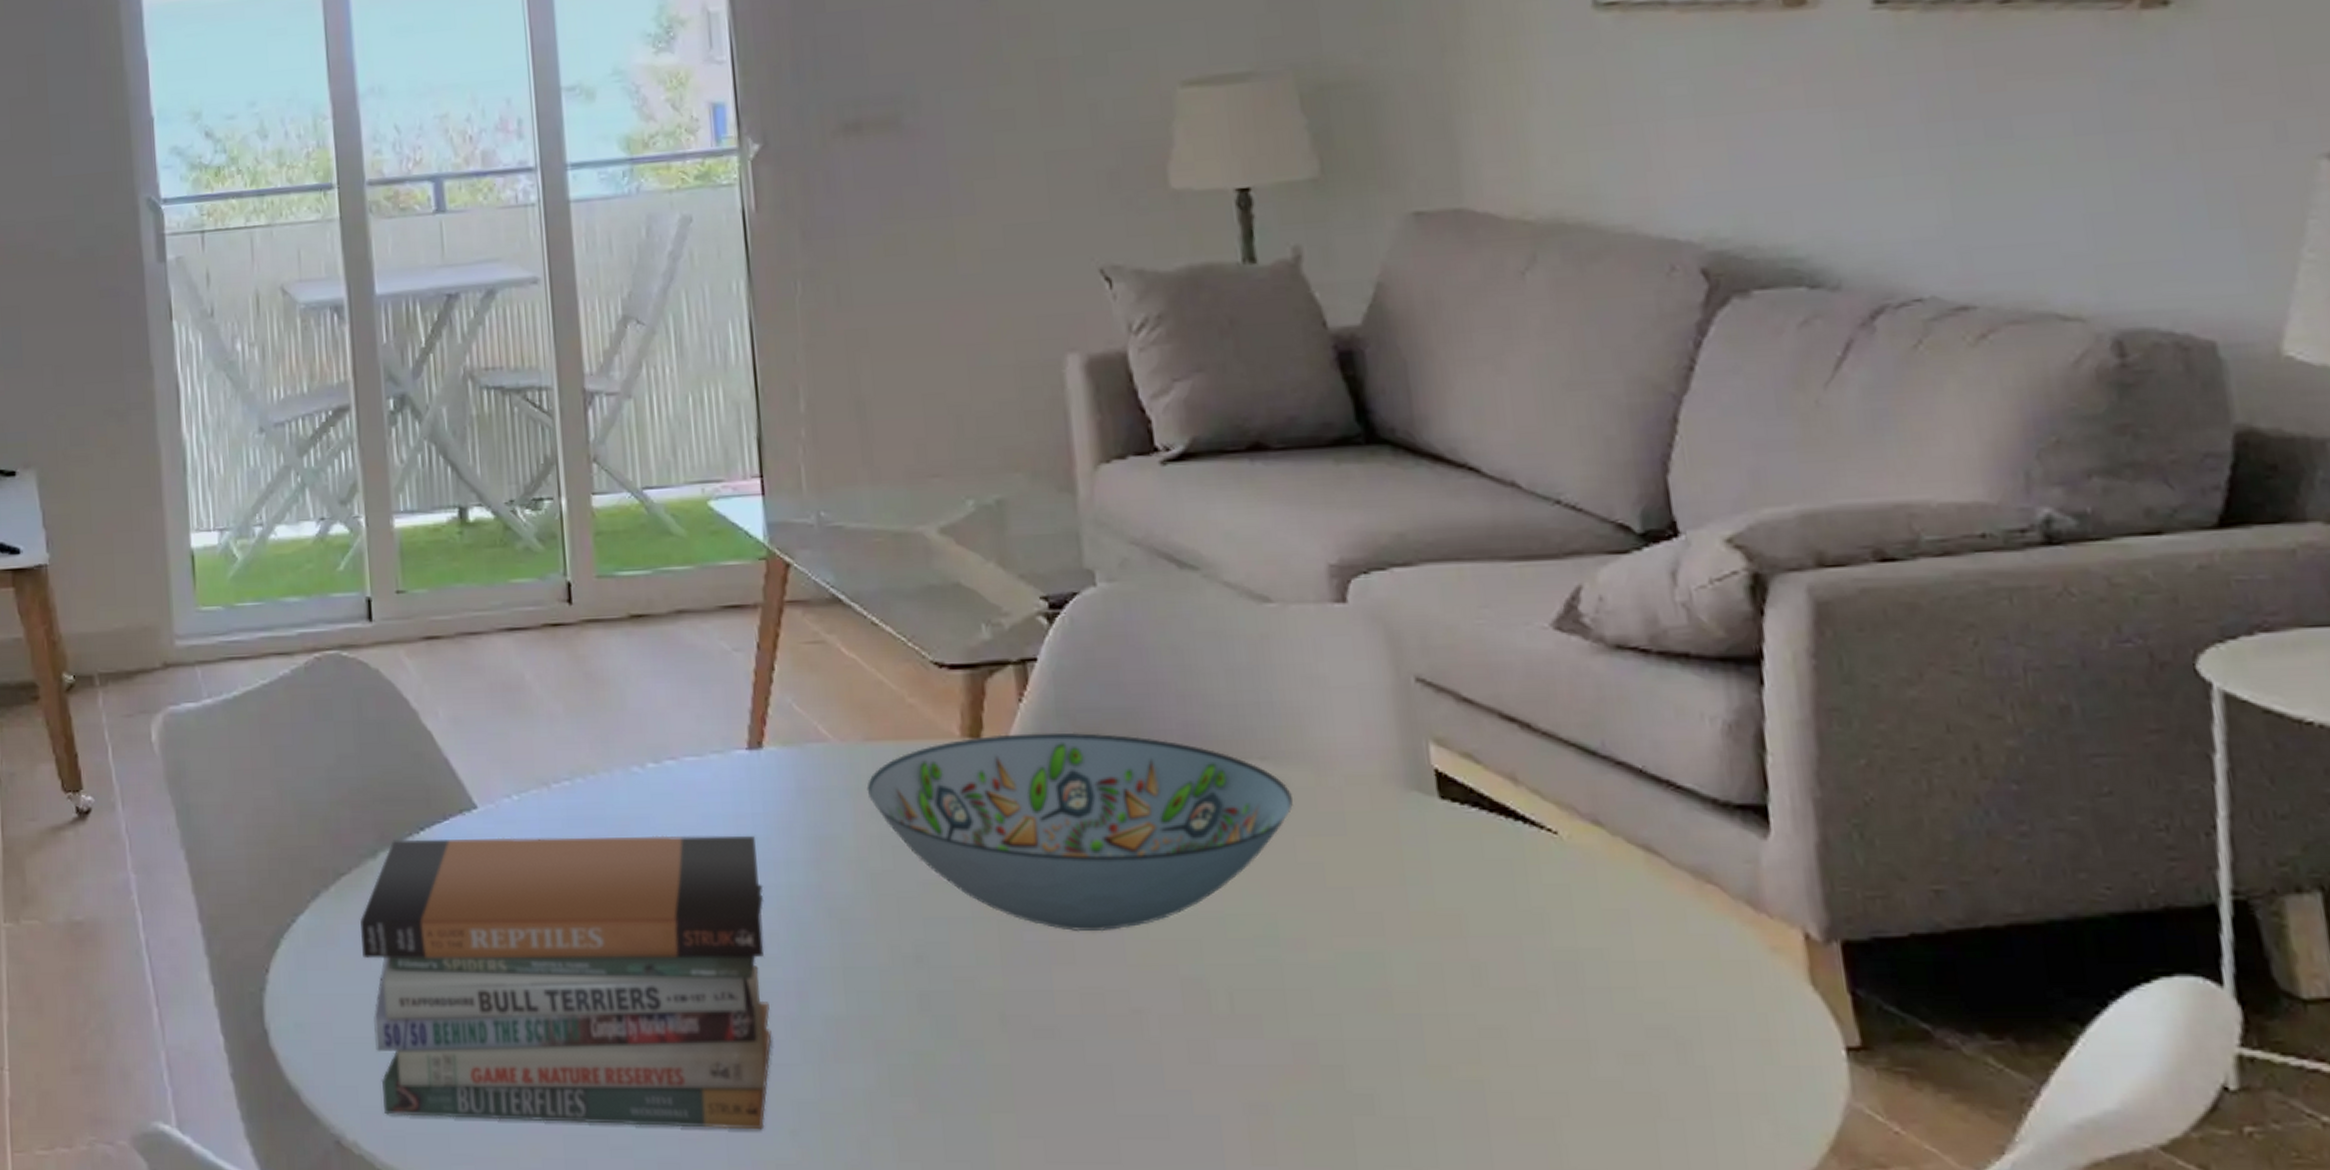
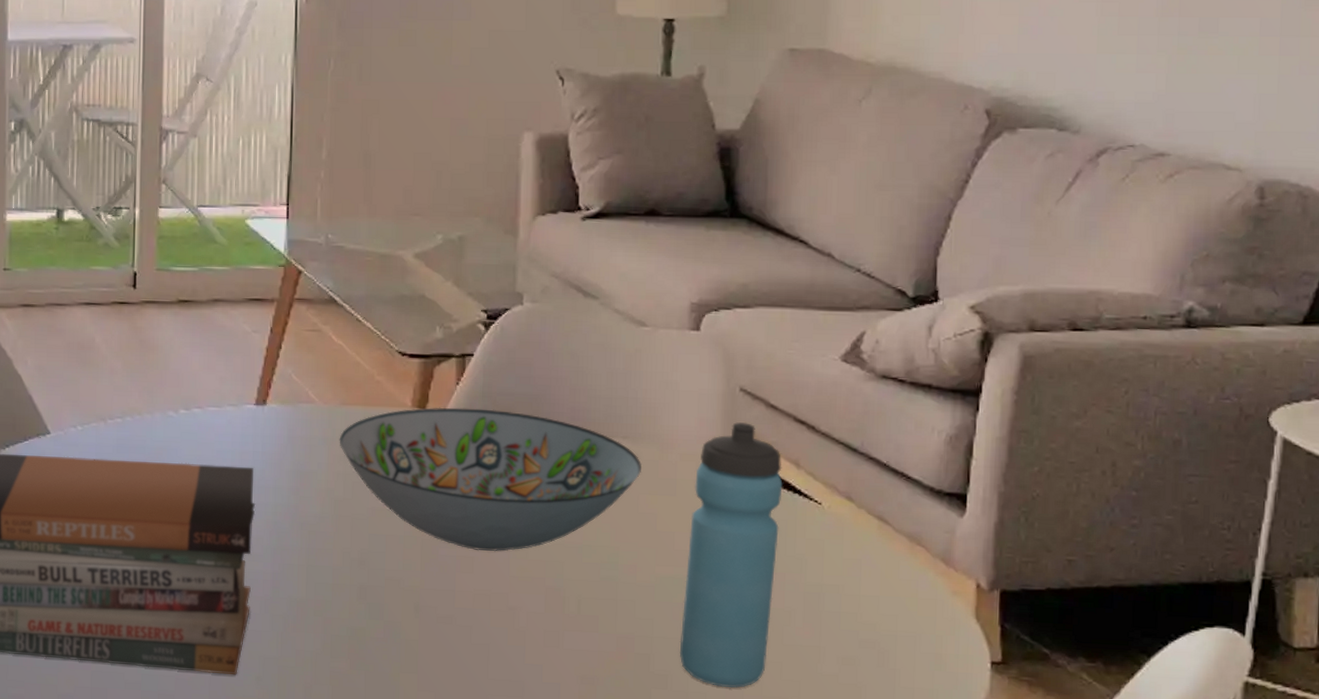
water bottle: none [1370,725,1513,1109] -> present [679,422,783,688]

